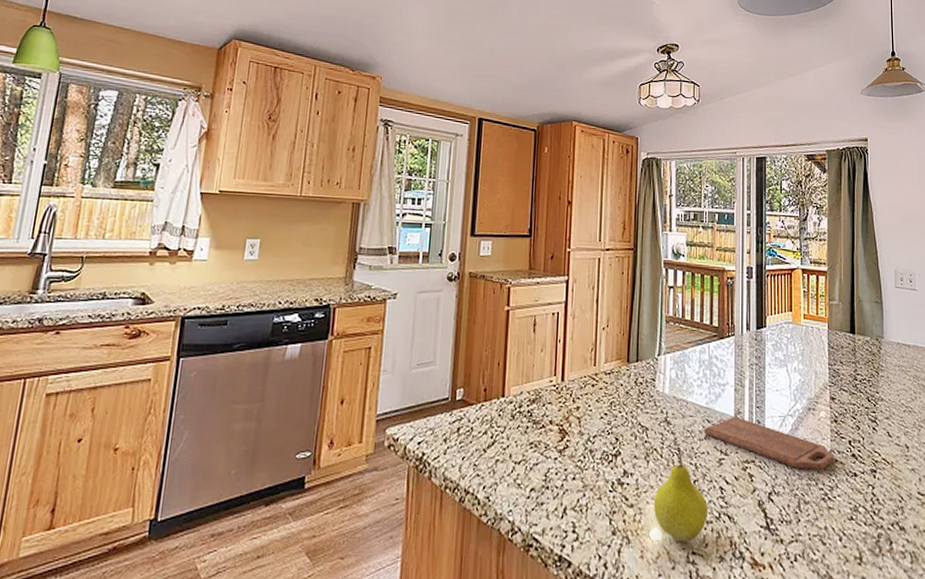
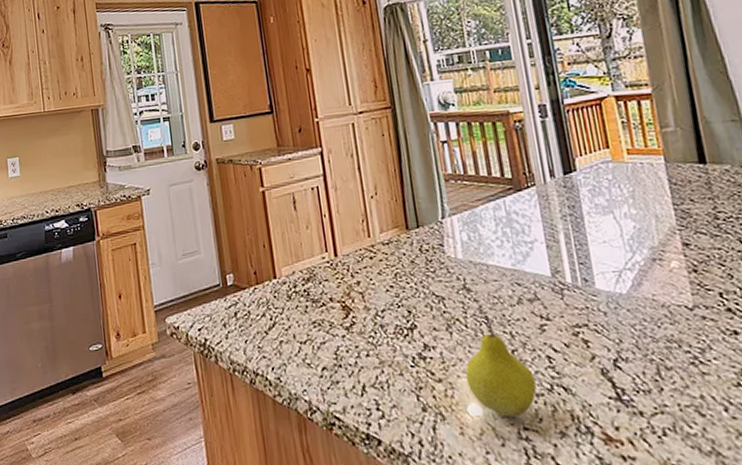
cutting board: present [703,416,835,470] -> none [514,276,702,330]

